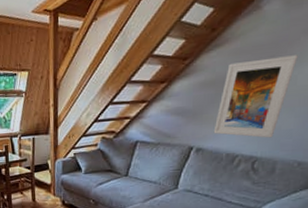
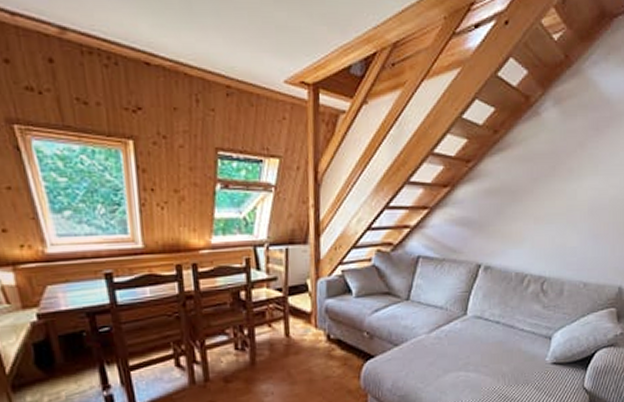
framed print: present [213,55,298,138] -> none [501,168,576,256]

